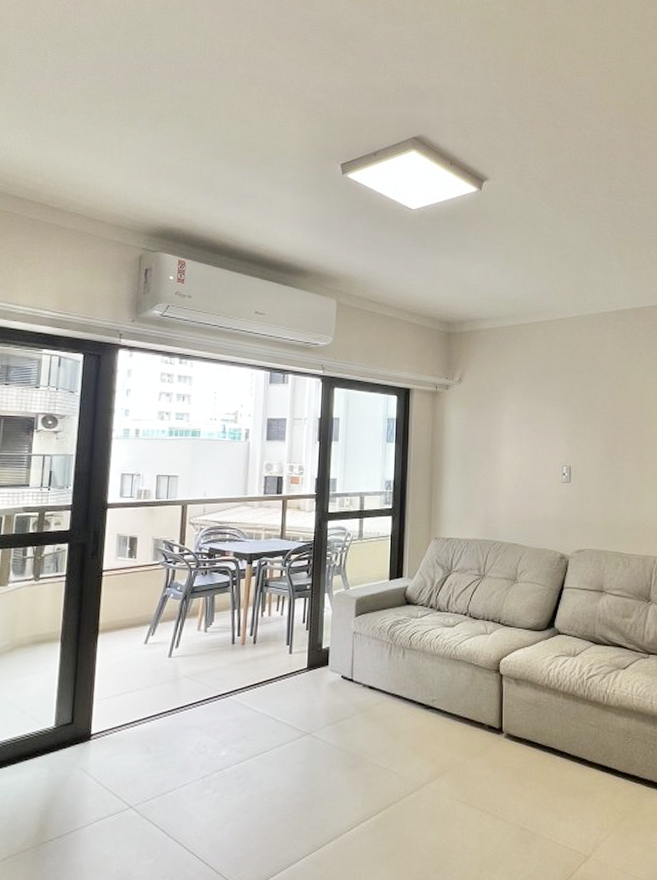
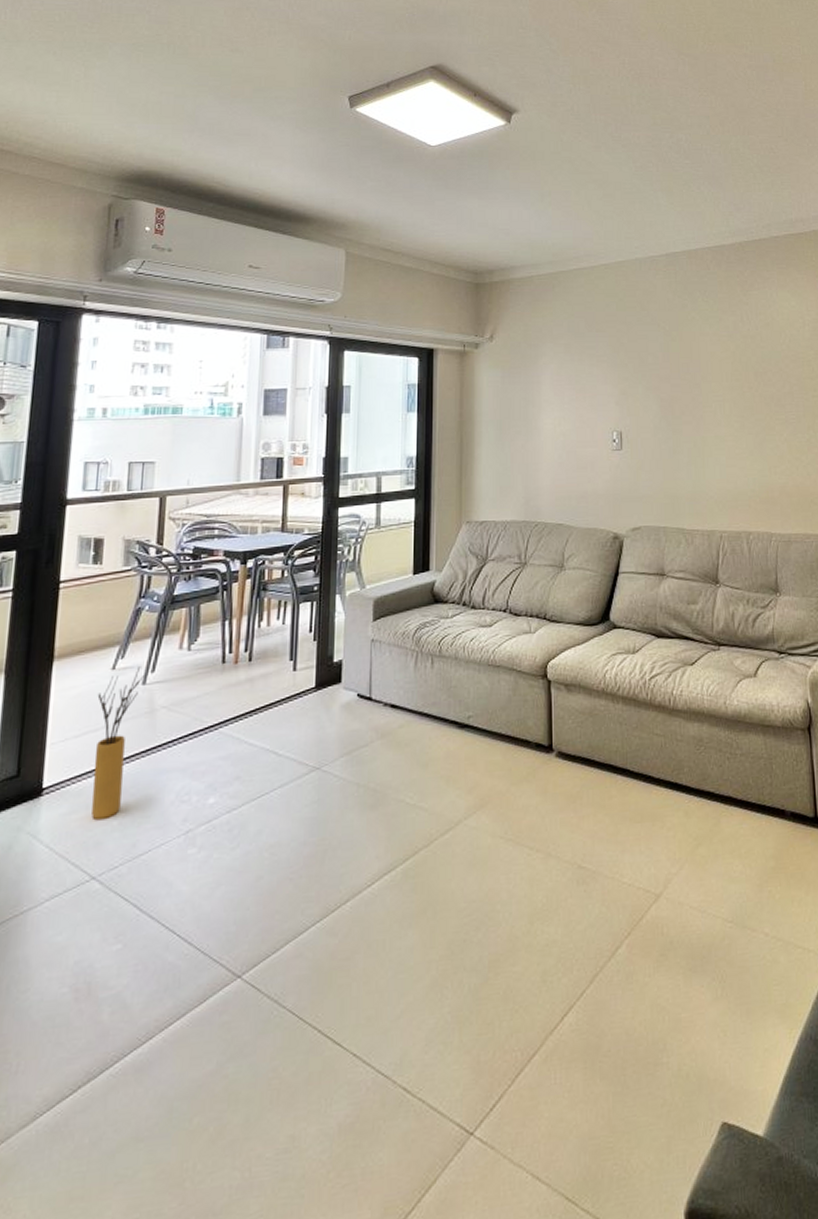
vase: none [129,643,170,763] -> present [91,666,144,821]

